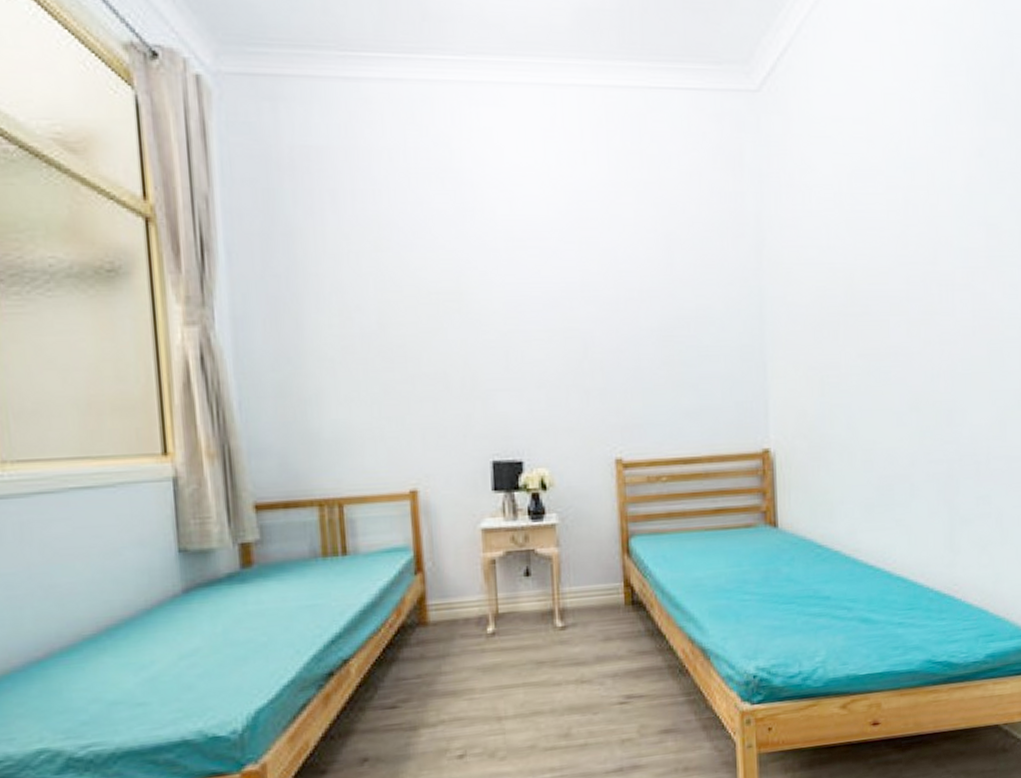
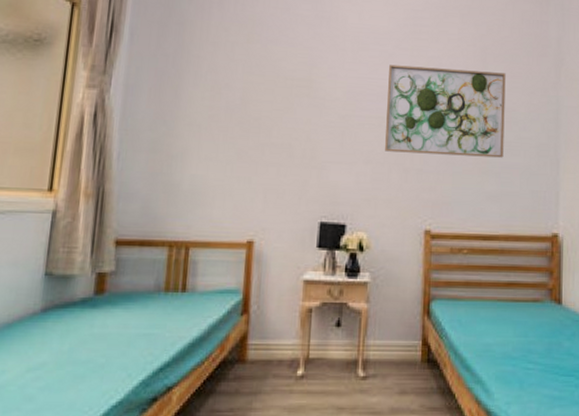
wall art: none [554,262,701,371] -> present [385,64,506,158]

